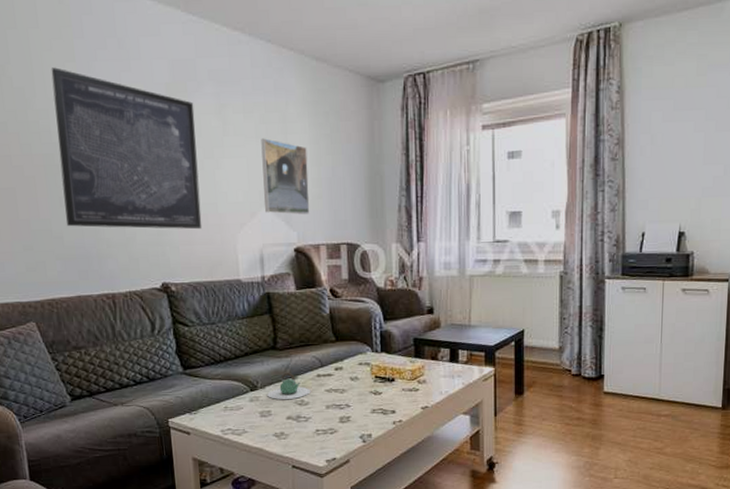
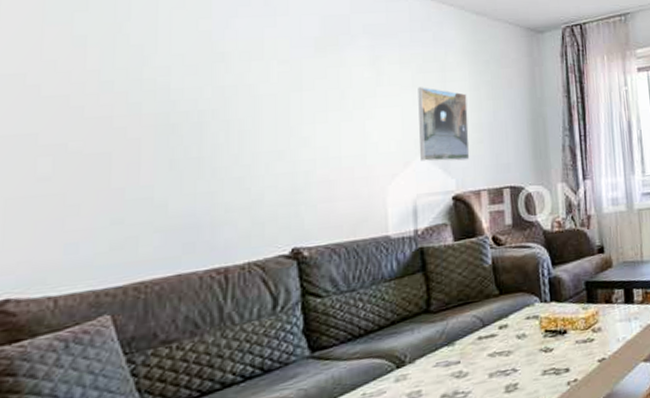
wall art: present [51,67,202,230] -> none [174,24,347,193]
teapot: present [267,372,311,399] -> none [417,338,471,375]

